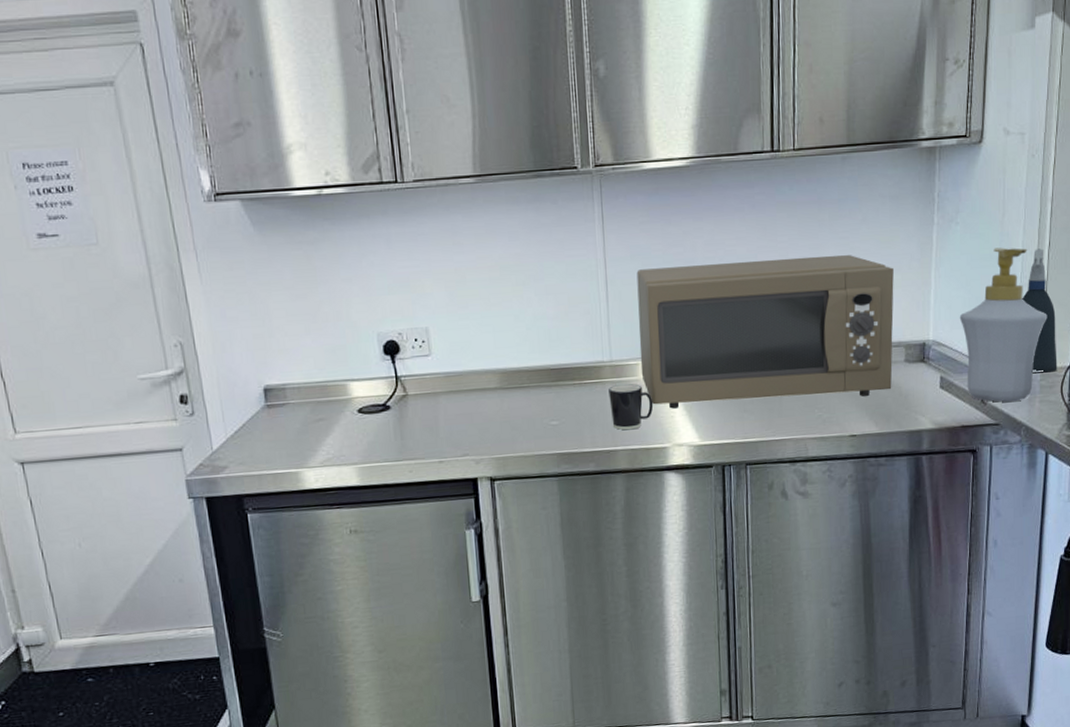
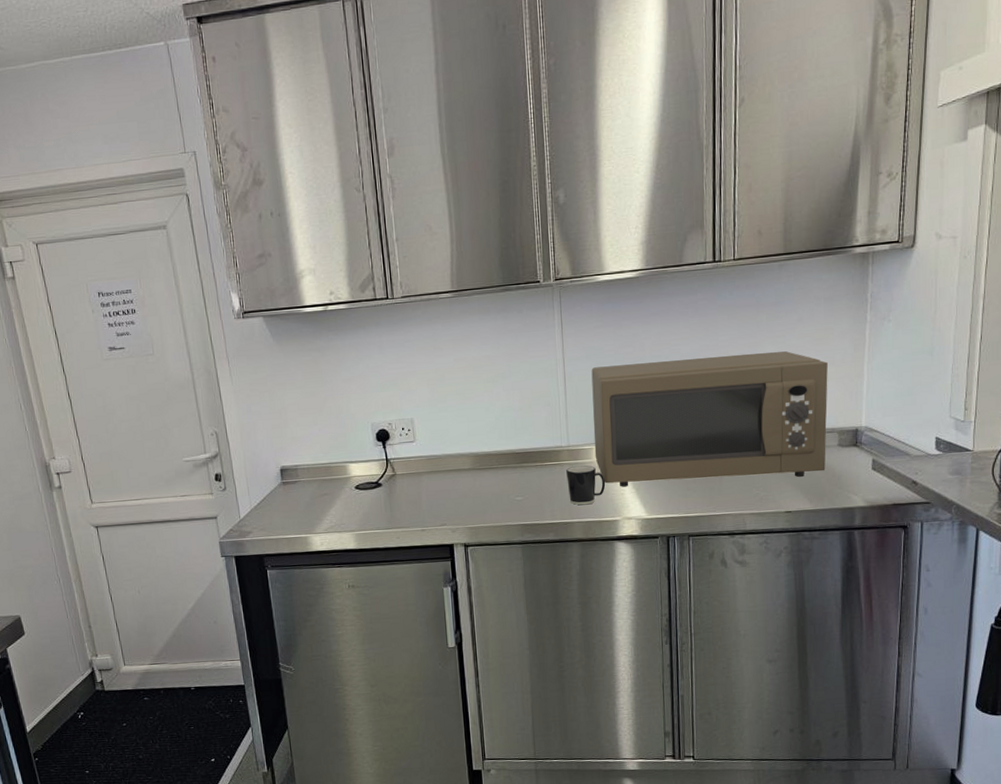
soap bottle: present [959,247,1047,402] -> none [891,341,979,483]
spray bottle: present [1022,248,1058,373] -> none [953,342,989,456]

